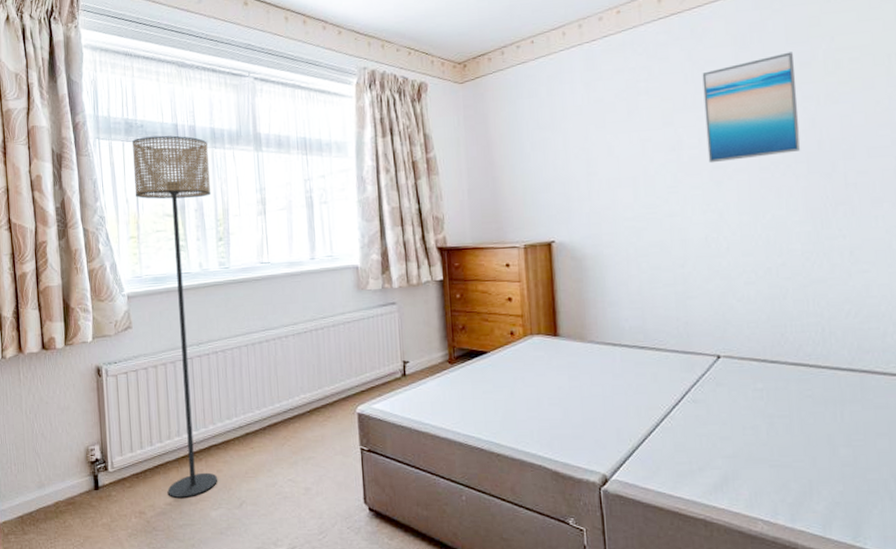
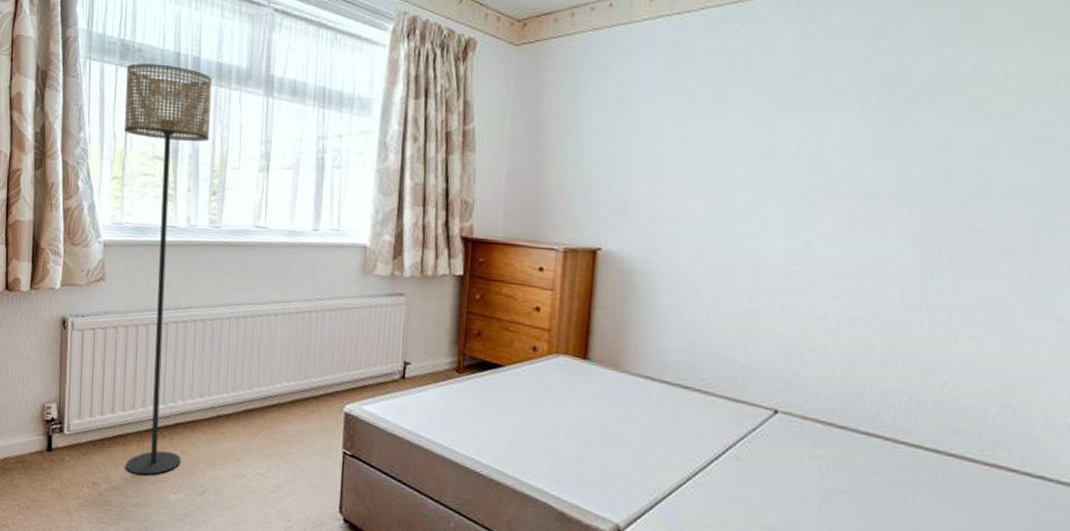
wall art: present [702,52,801,164] -> none [804,55,936,182]

